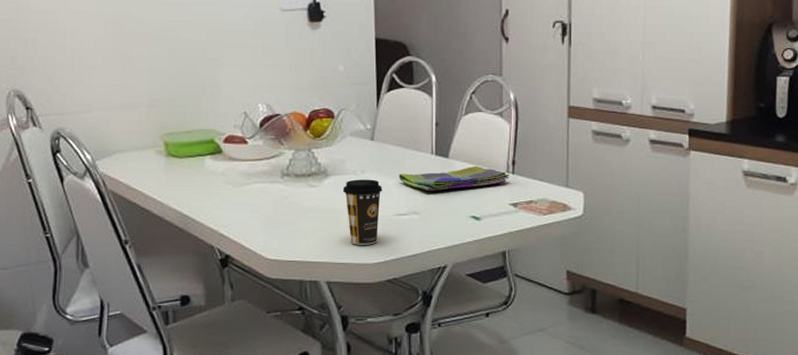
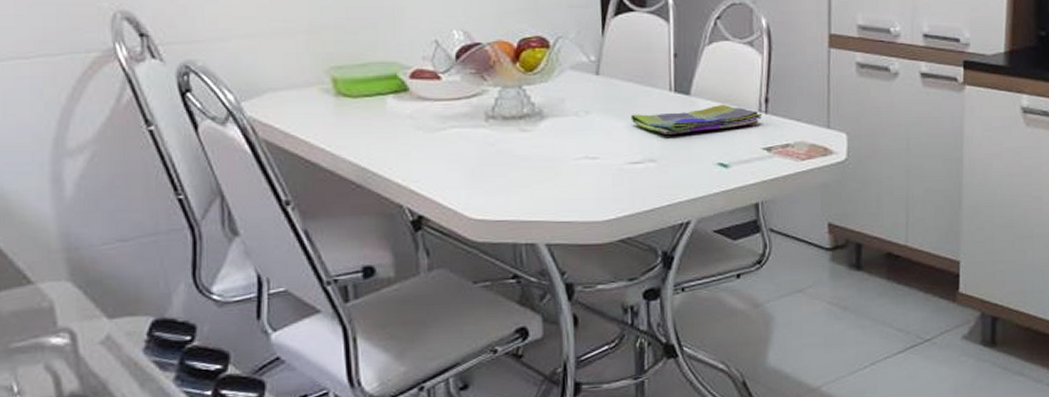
coffee cup: present [342,179,382,245] -> none [562,121,611,200]

